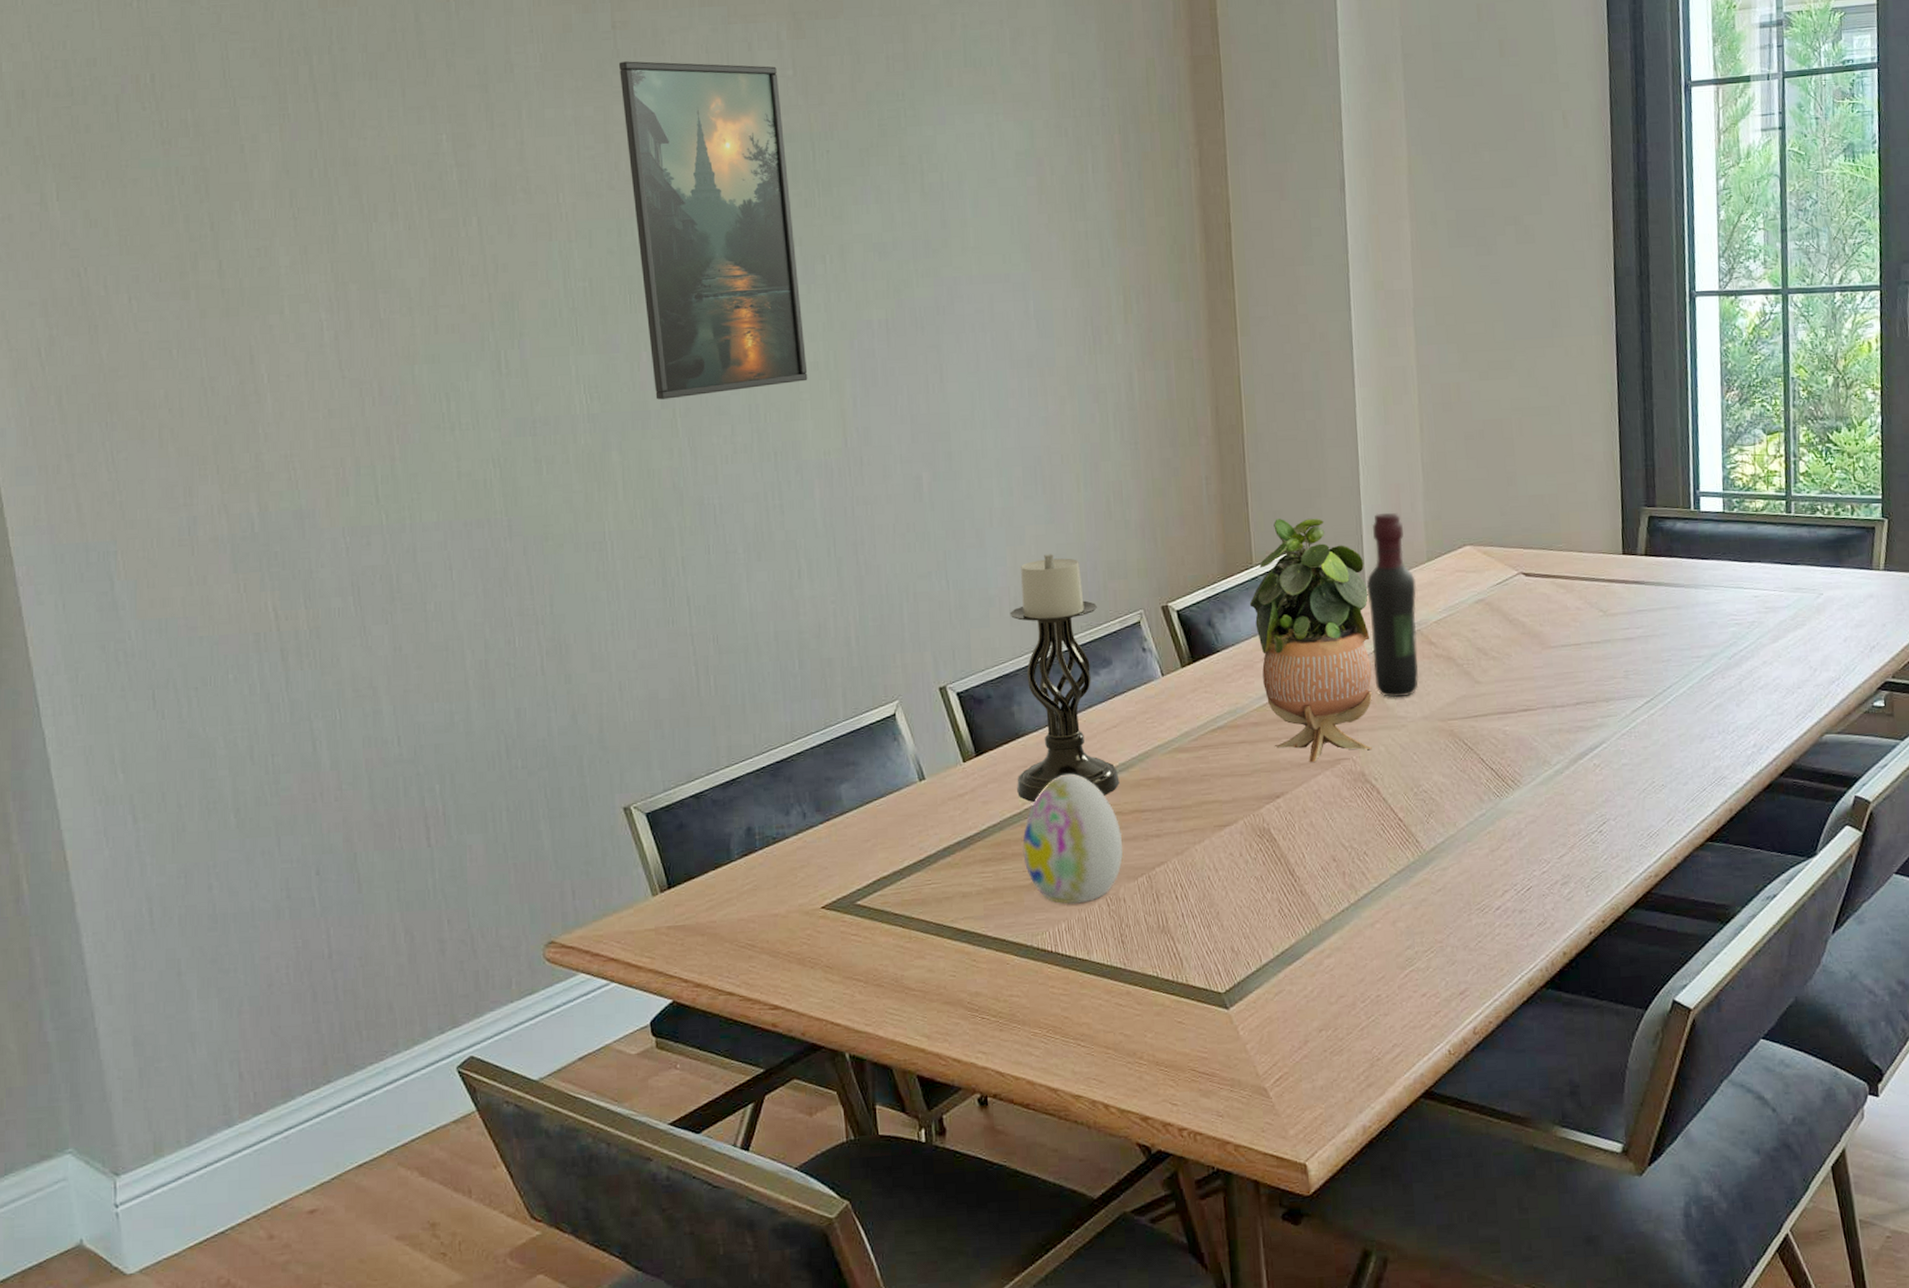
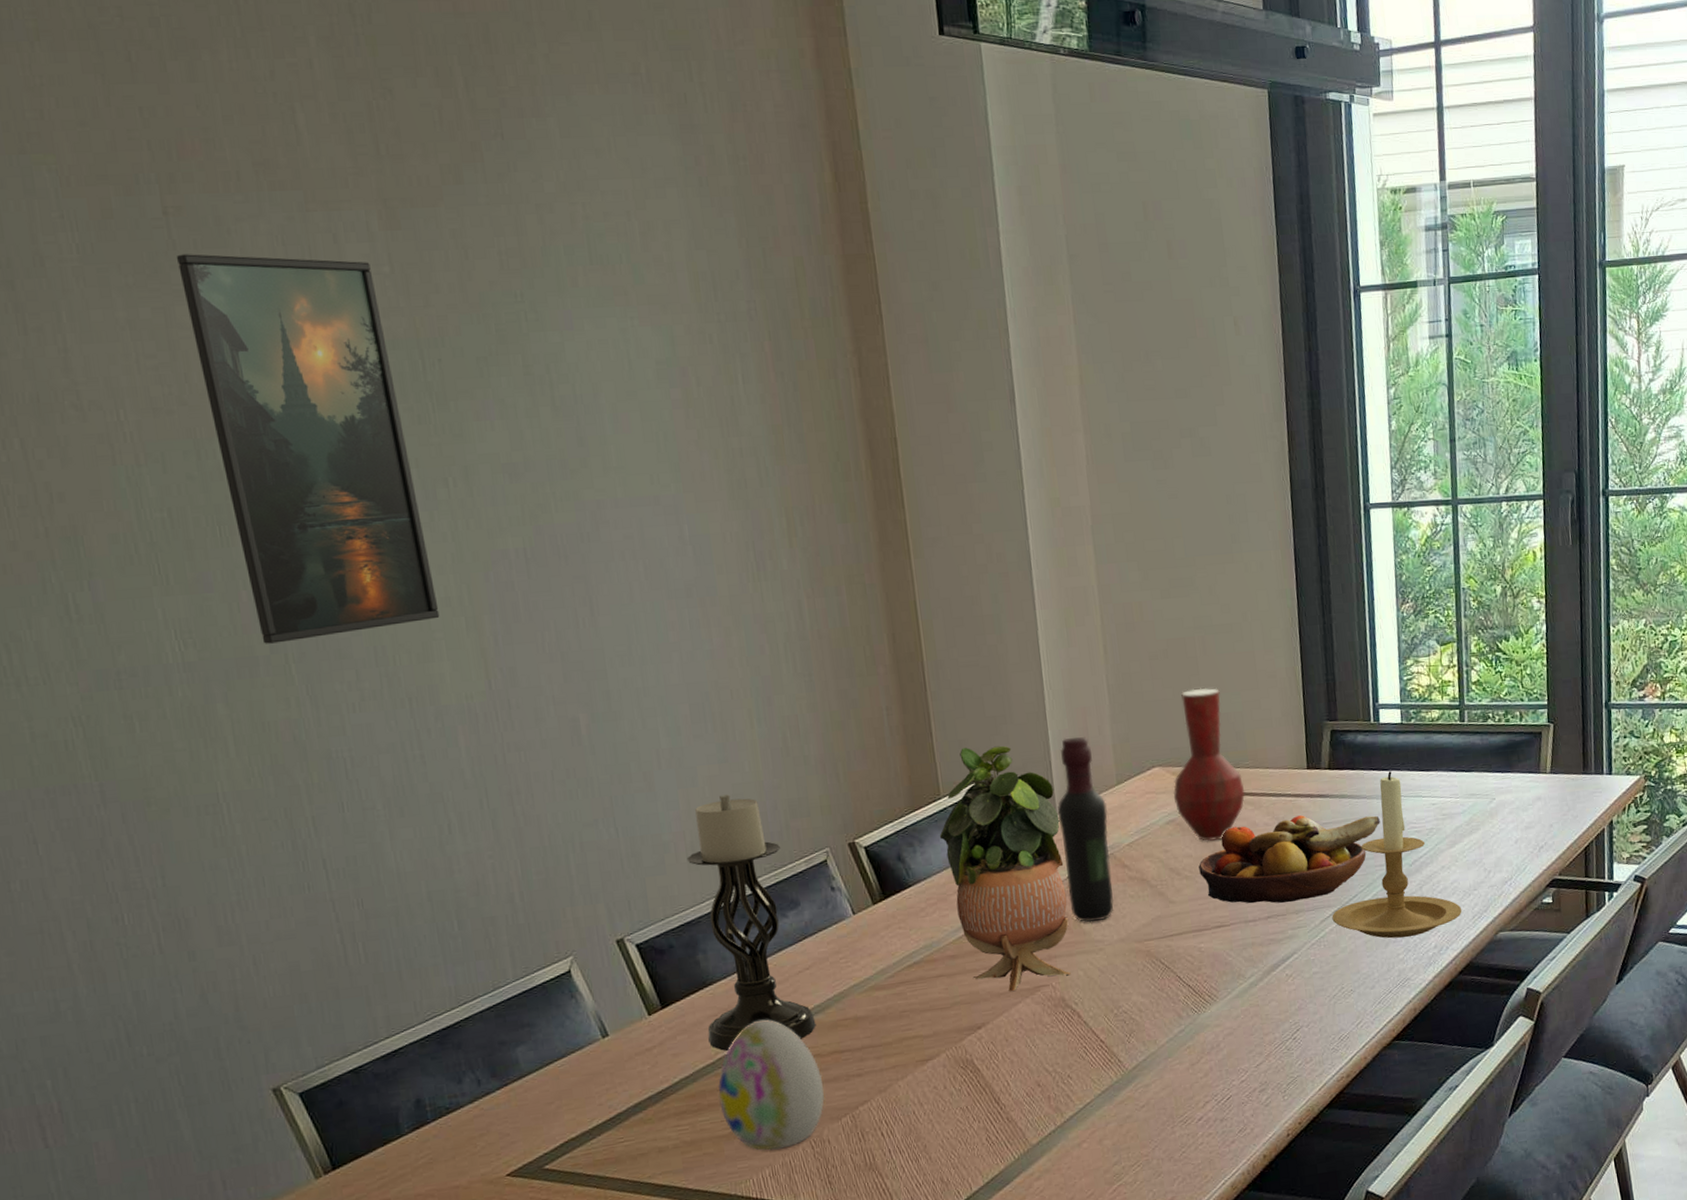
vase: none [1483,469,1558,622] -> present [1173,688,1245,841]
fruit bowl: none [1507,601,1698,690] -> present [1198,815,1380,904]
candle holder: none [1644,560,1785,734] -> present [1332,771,1462,939]

